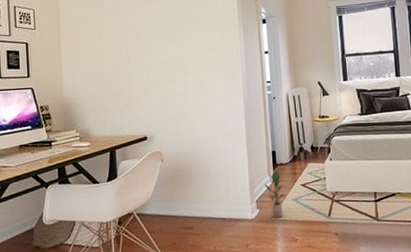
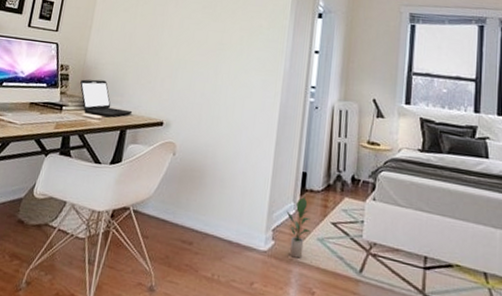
laptop: none [63,112,118,145] -> present [80,79,133,118]

